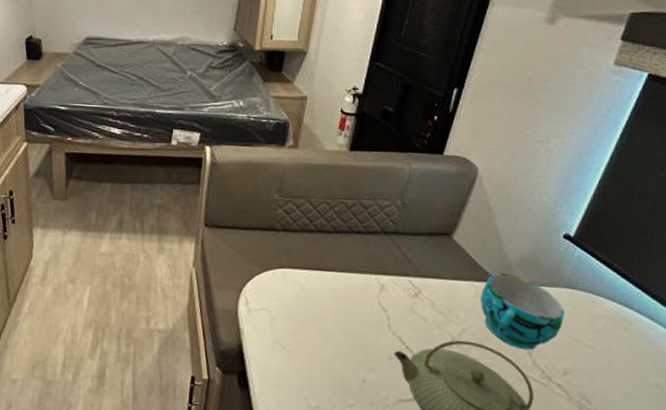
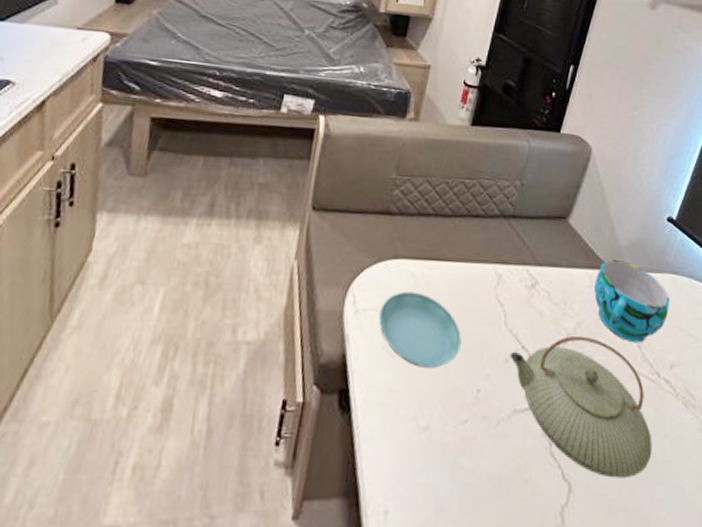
saucer: none [269,295,346,360] -> present [379,291,461,368]

